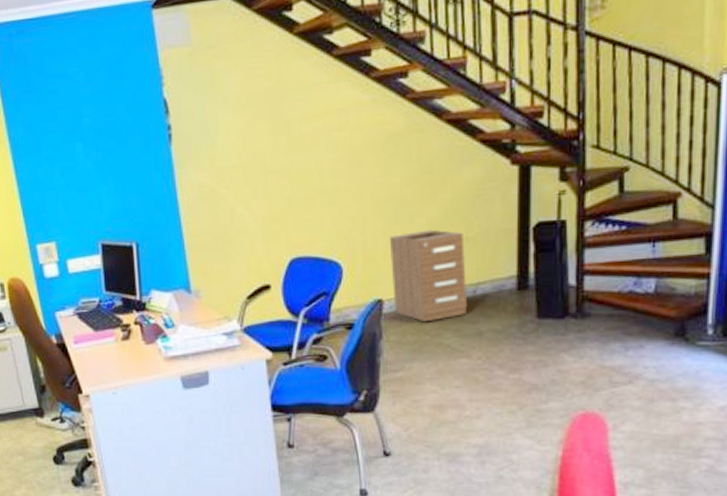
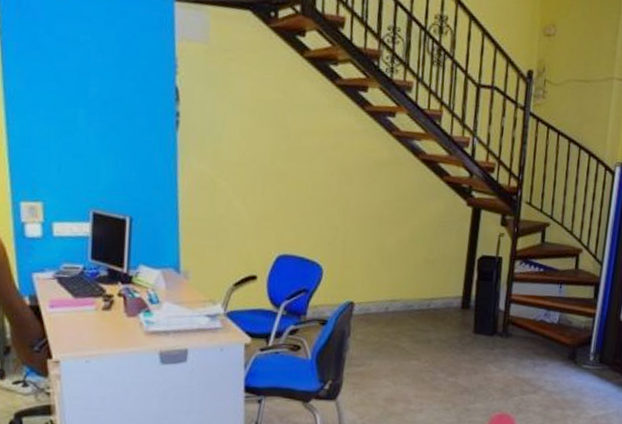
filing cabinet: present [389,229,468,323] -> none [363,248,425,327]

